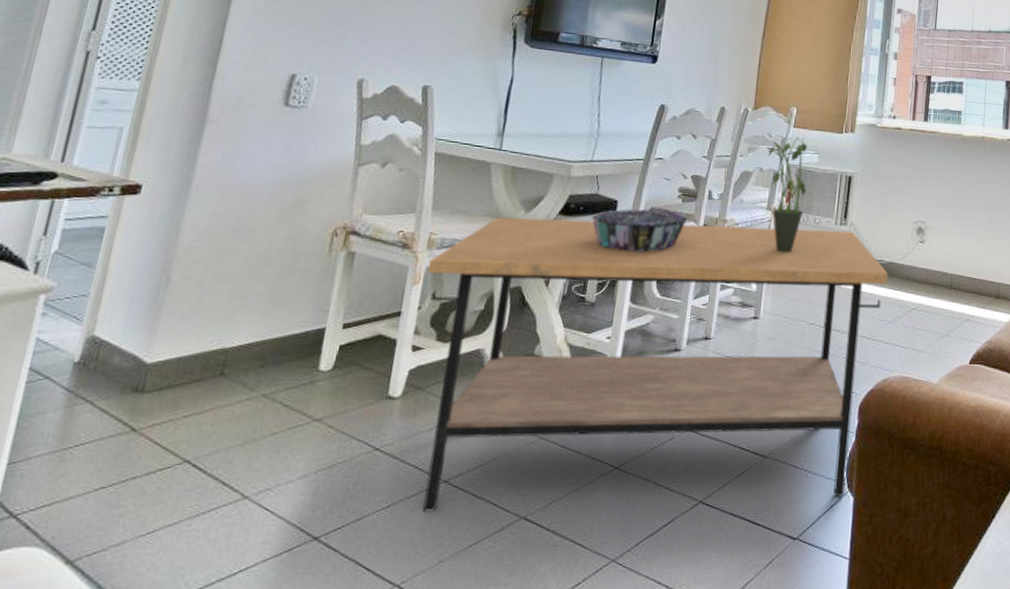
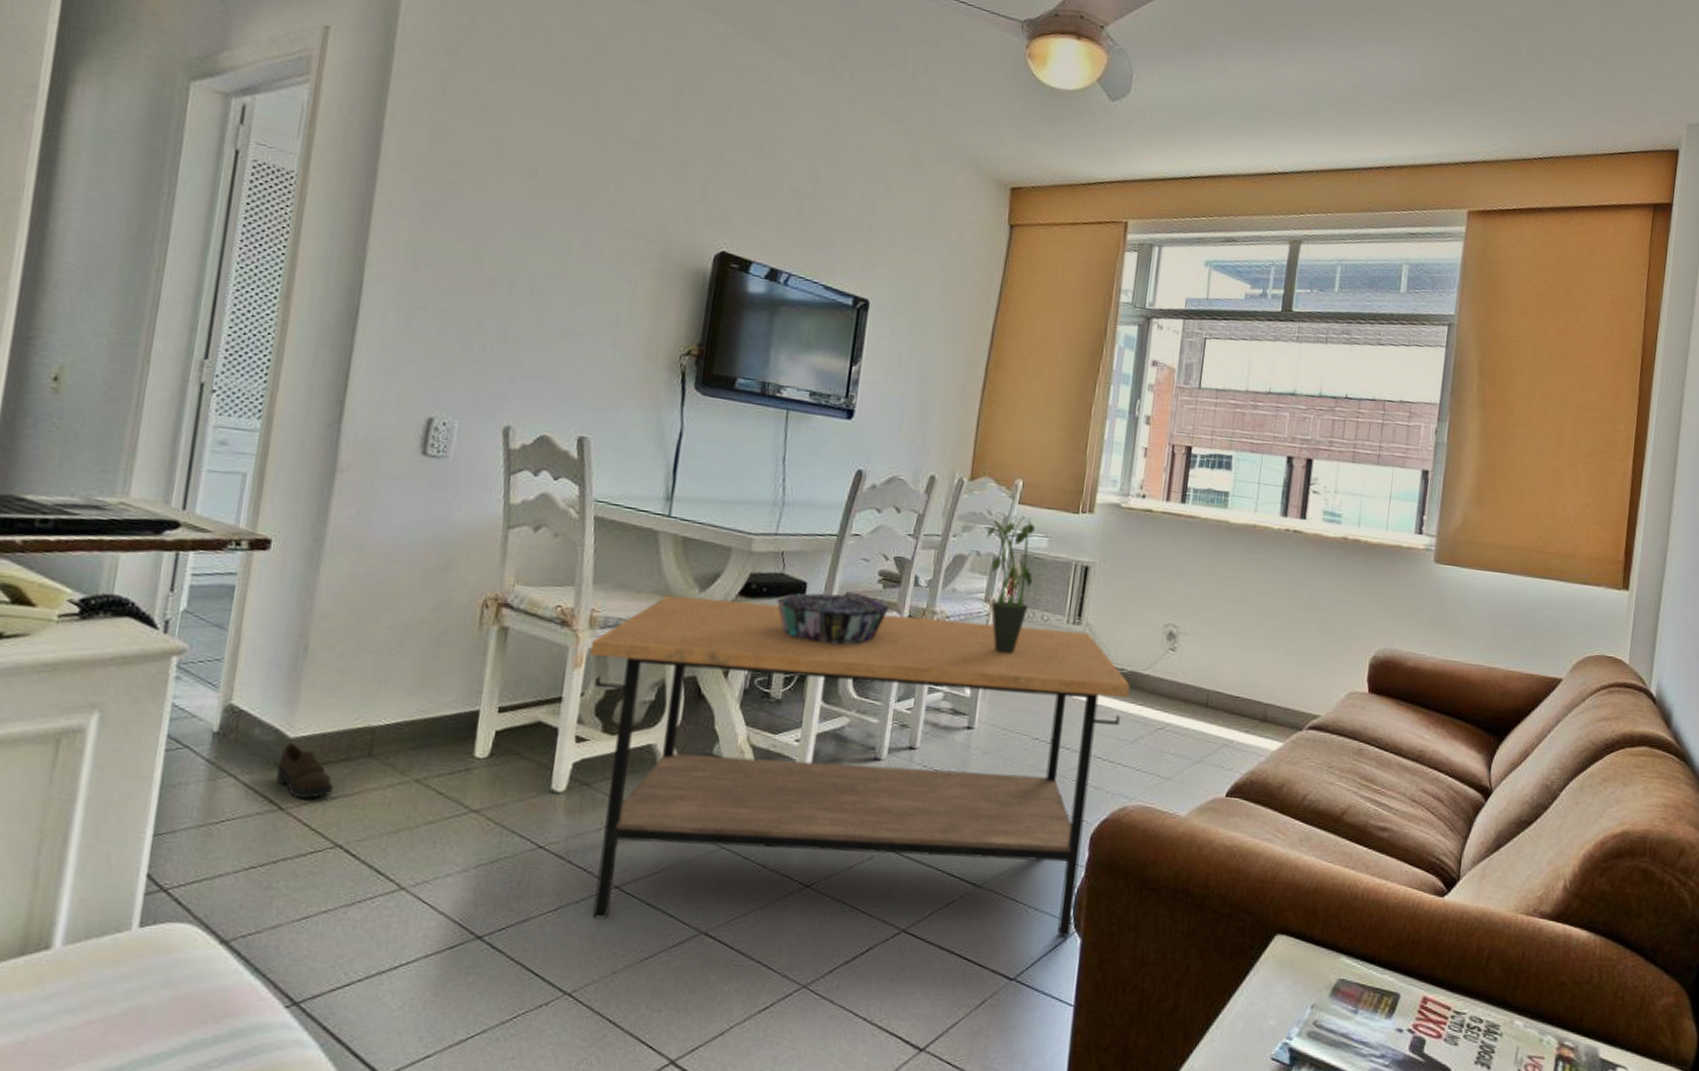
shoe: none [132,368,186,419] -> present [277,742,334,799]

